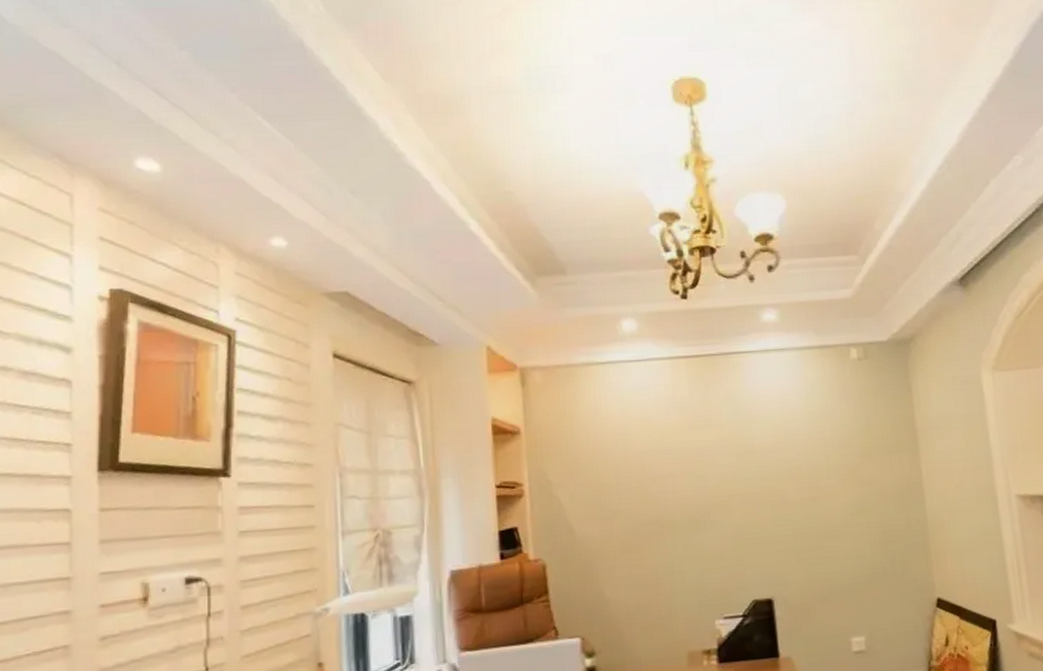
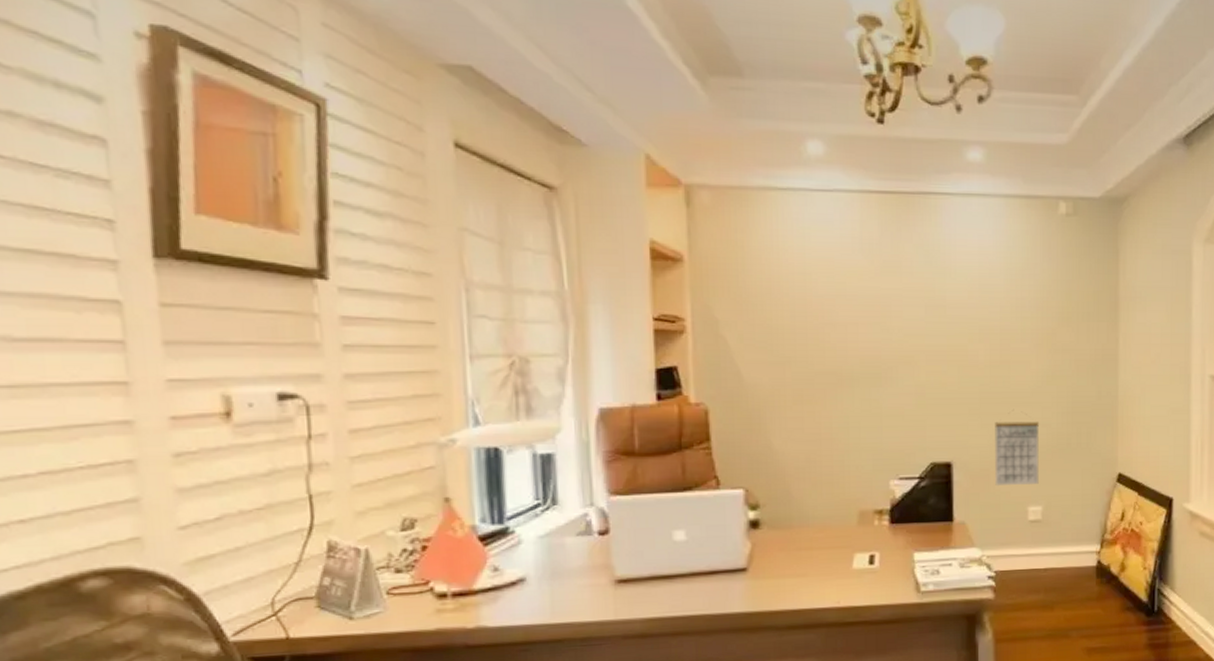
calendar: none [810,553,859,620] -> present [995,421,1039,487]

